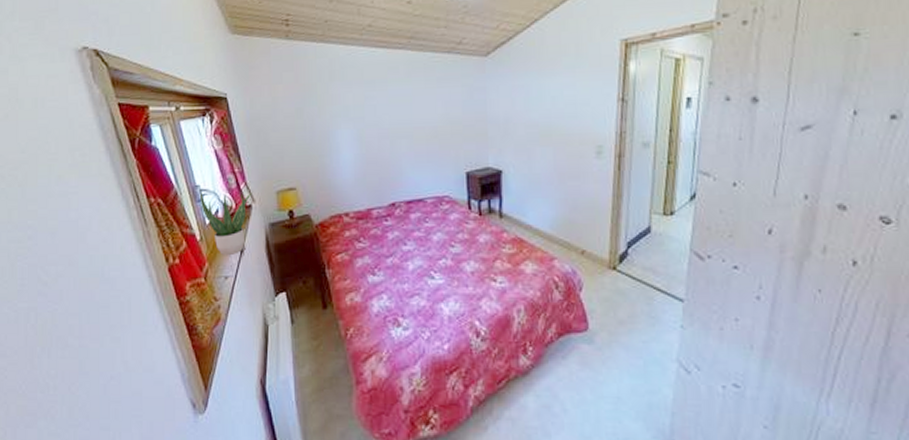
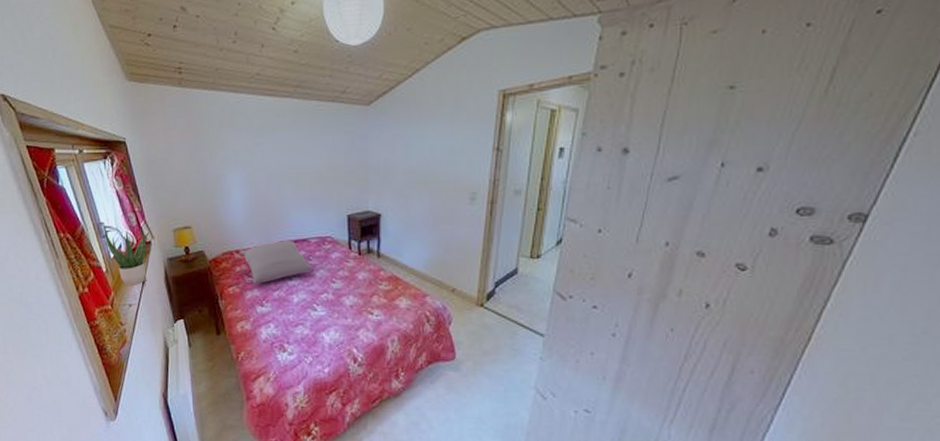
pillow: none [349,201,430,252] -> present [240,241,313,286]

